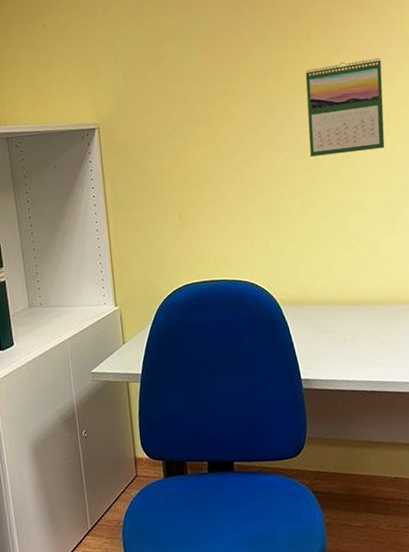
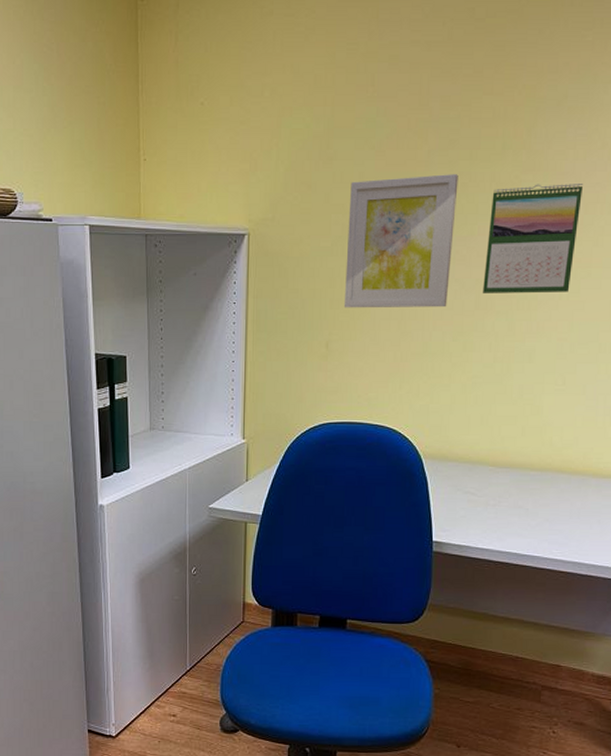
wall art: none [182,61,281,182] -> present [343,174,459,308]

